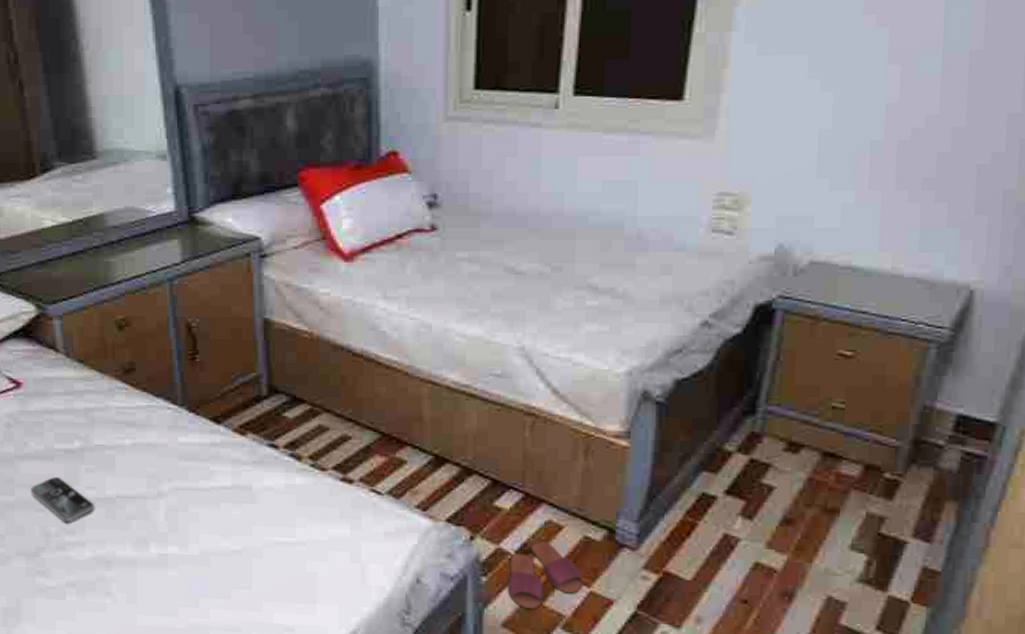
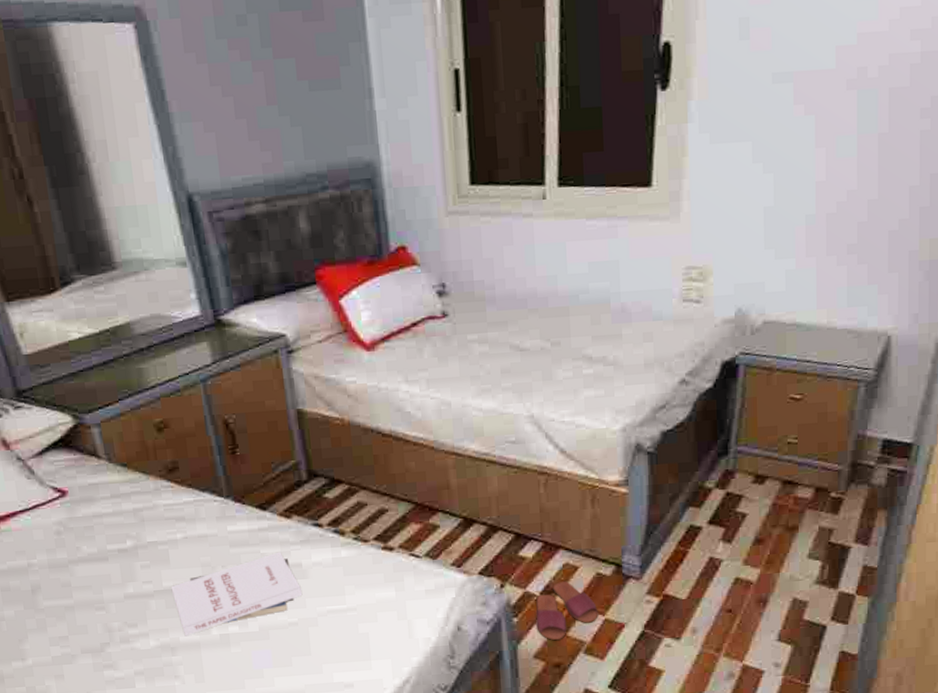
mobile phone: present [31,477,94,524] -> none [88,576,154,618]
books: none [113,470,250,551] -> present [171,552,303,637]

